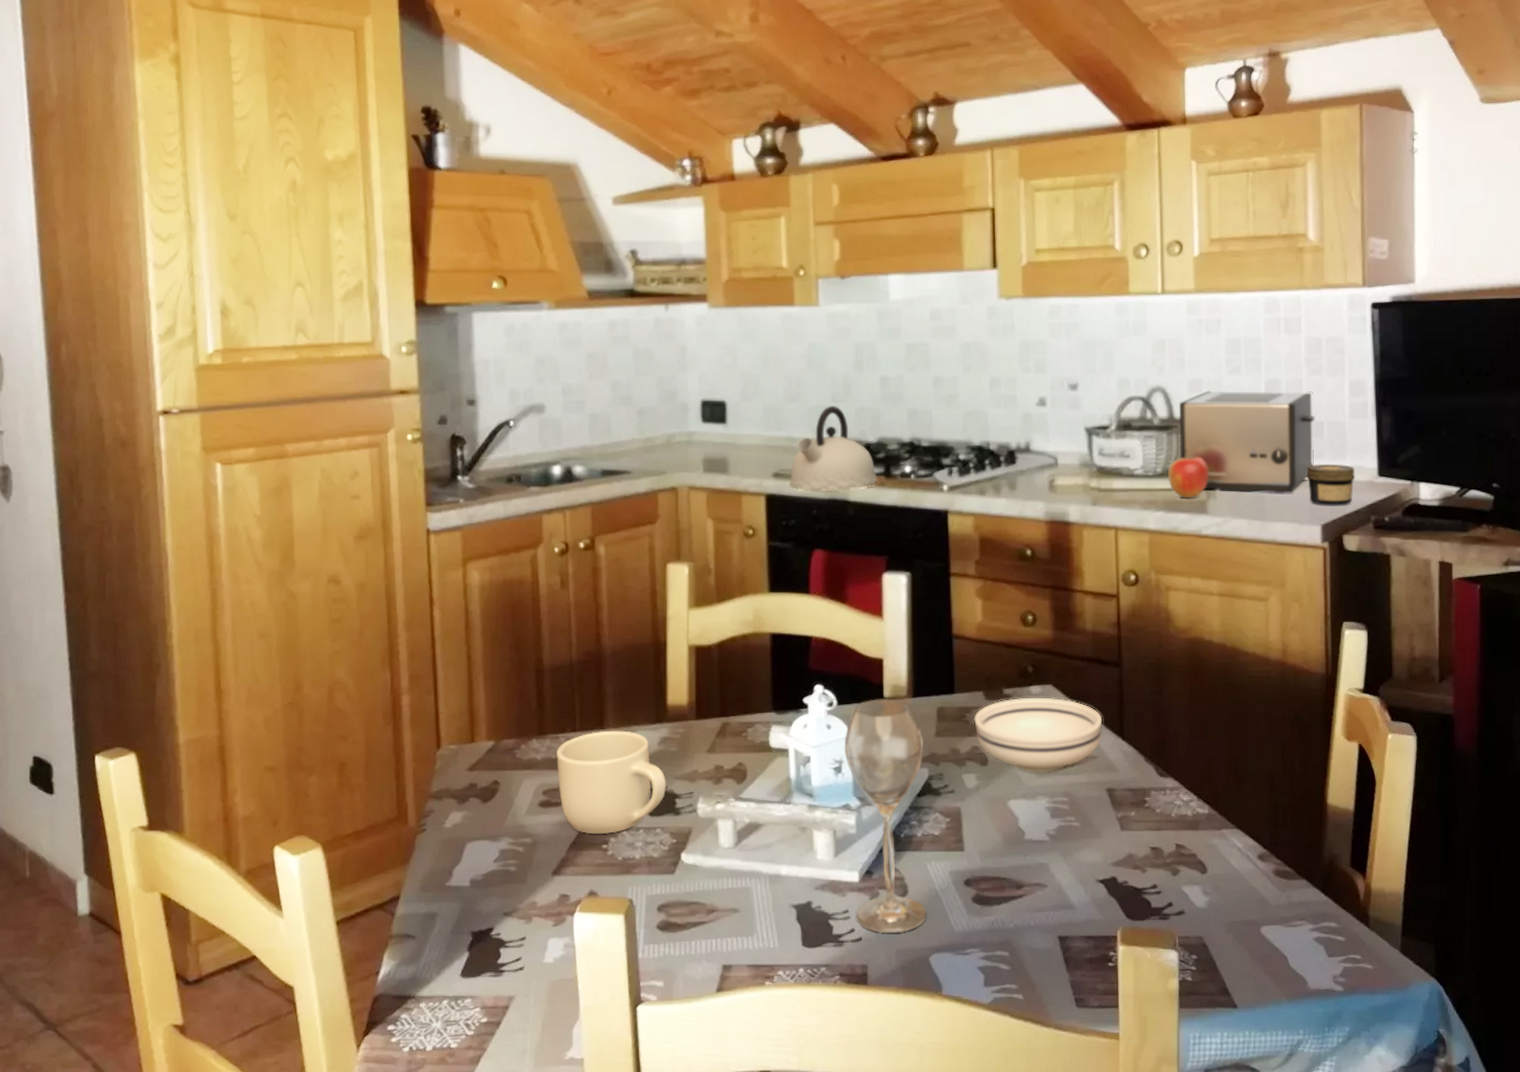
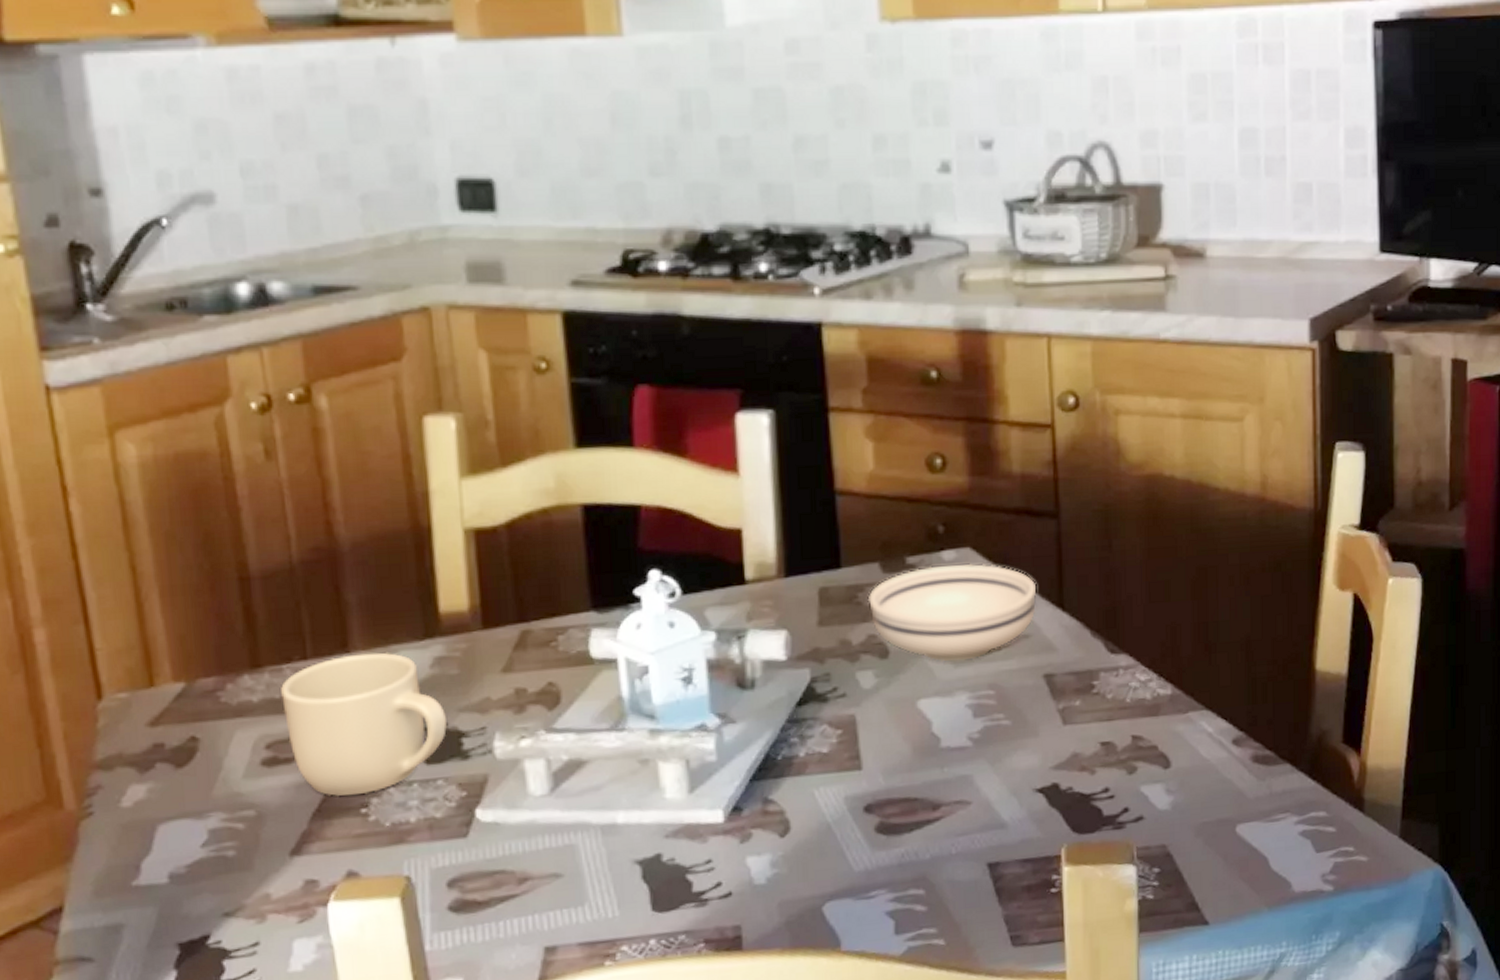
kettle: present [789,406,878,492] -> none [594,181,722,305]
wineglass: present [844,699,928,934] -> none [693,581,818,884]
apple: present [1168,448,1209,498] -> none [1115,225,1168,292]
toaster: present [1179,390,1315,493] -> none [1127,143,1303,280]
jar: present [1306,463,1356,506] -> none [1291,239,1352,294]

